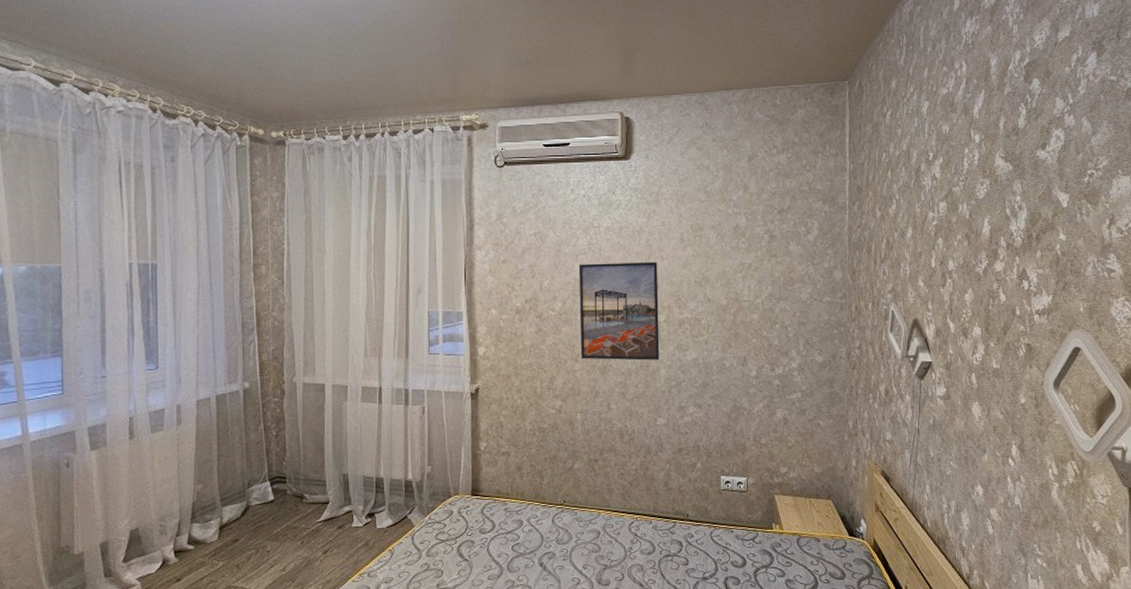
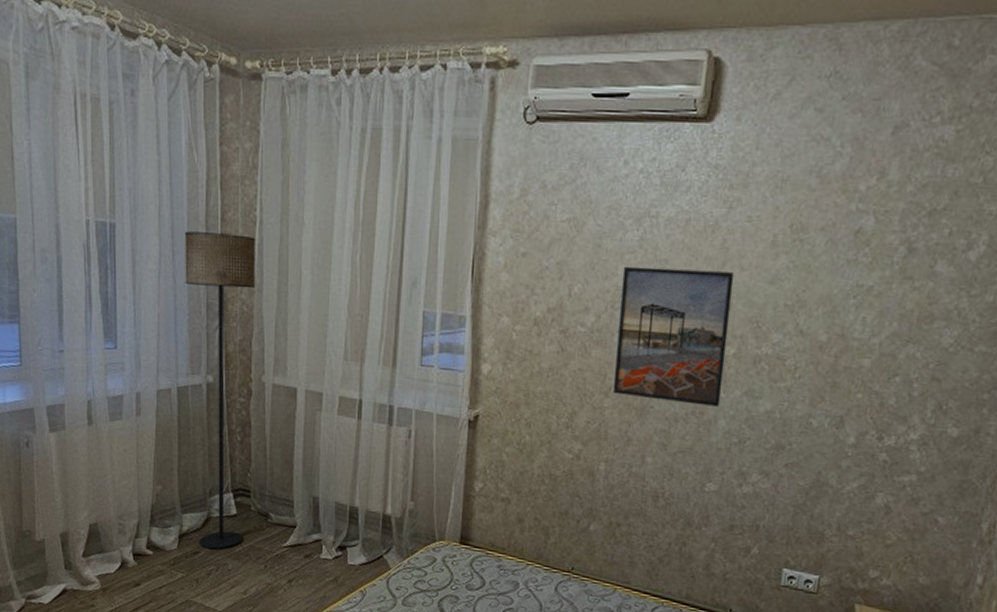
floor lamp: none [221,264,285,535] -> present [184,231,255,550]

